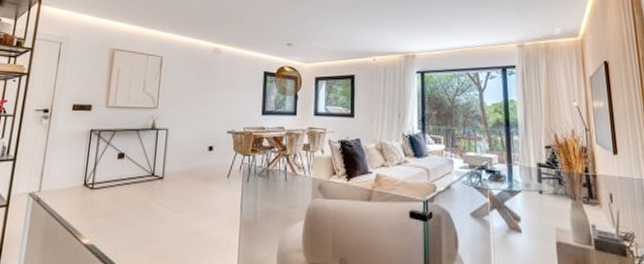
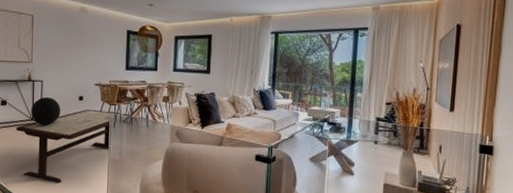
coffee table: none [133,161,268,255] -> present [16,109,132,183]
decorative sphere: none [152,148,187,182] -> present [31,97,61,125]

